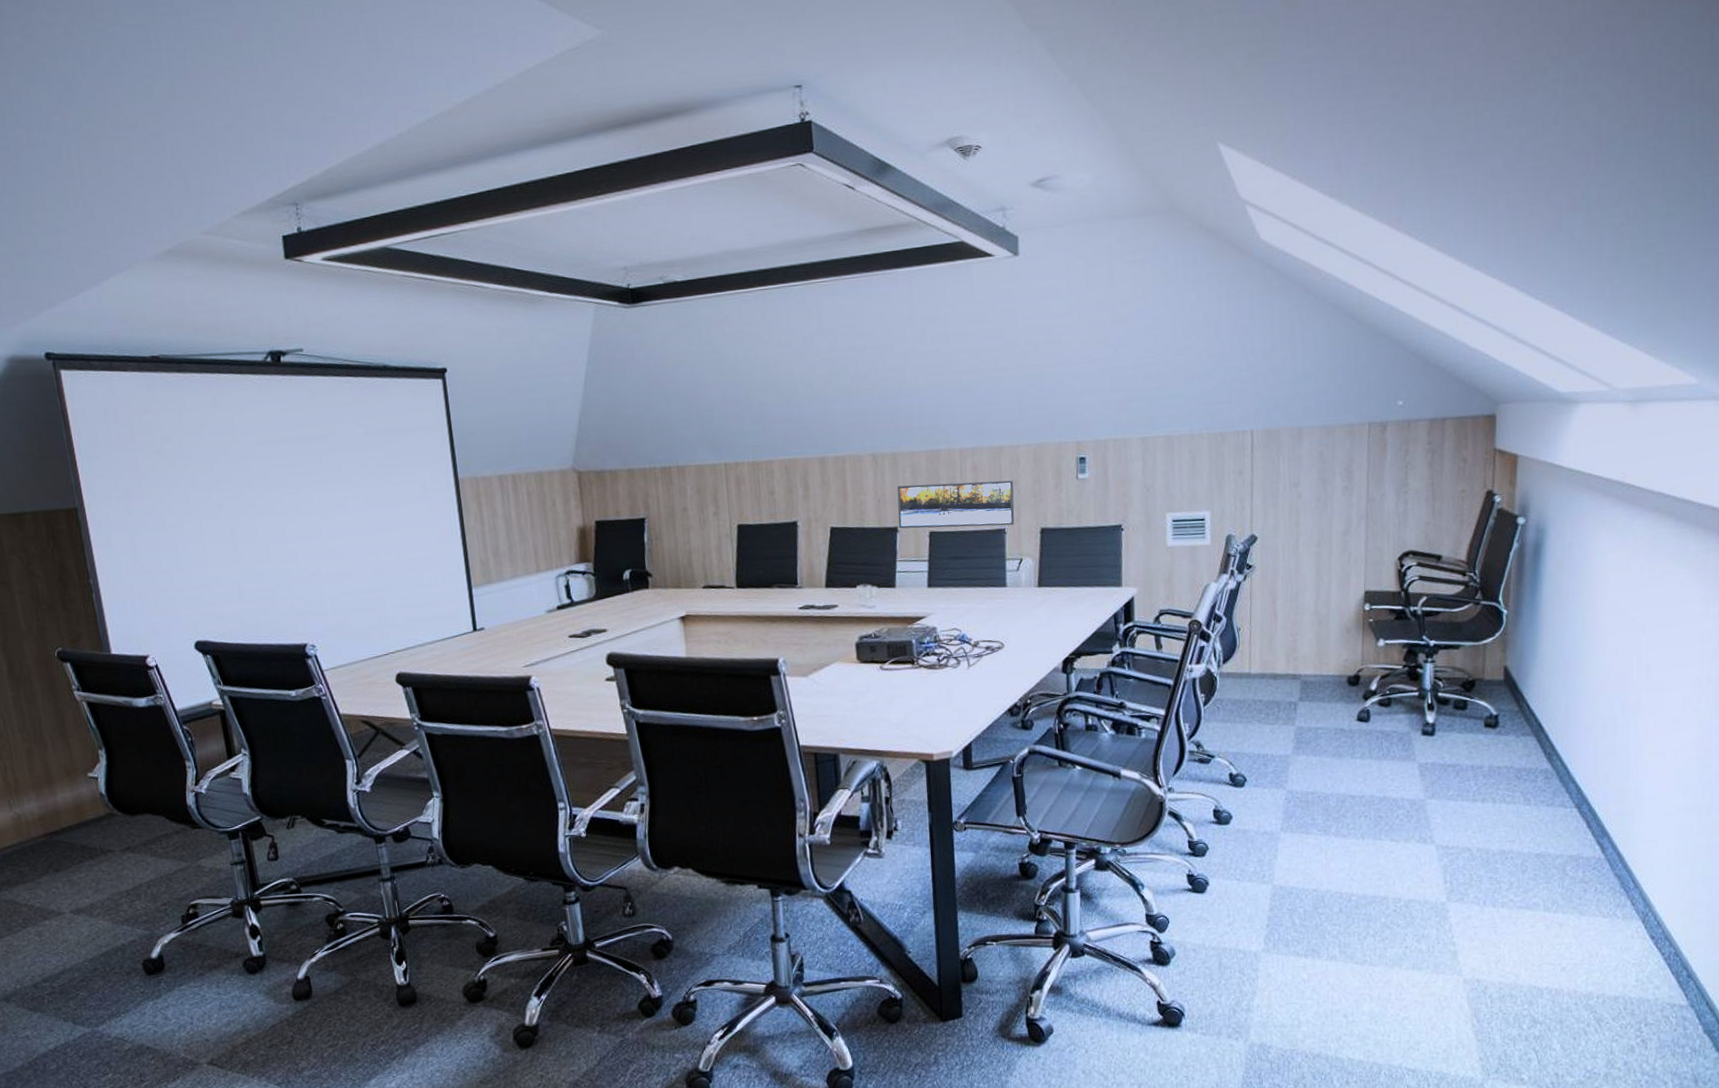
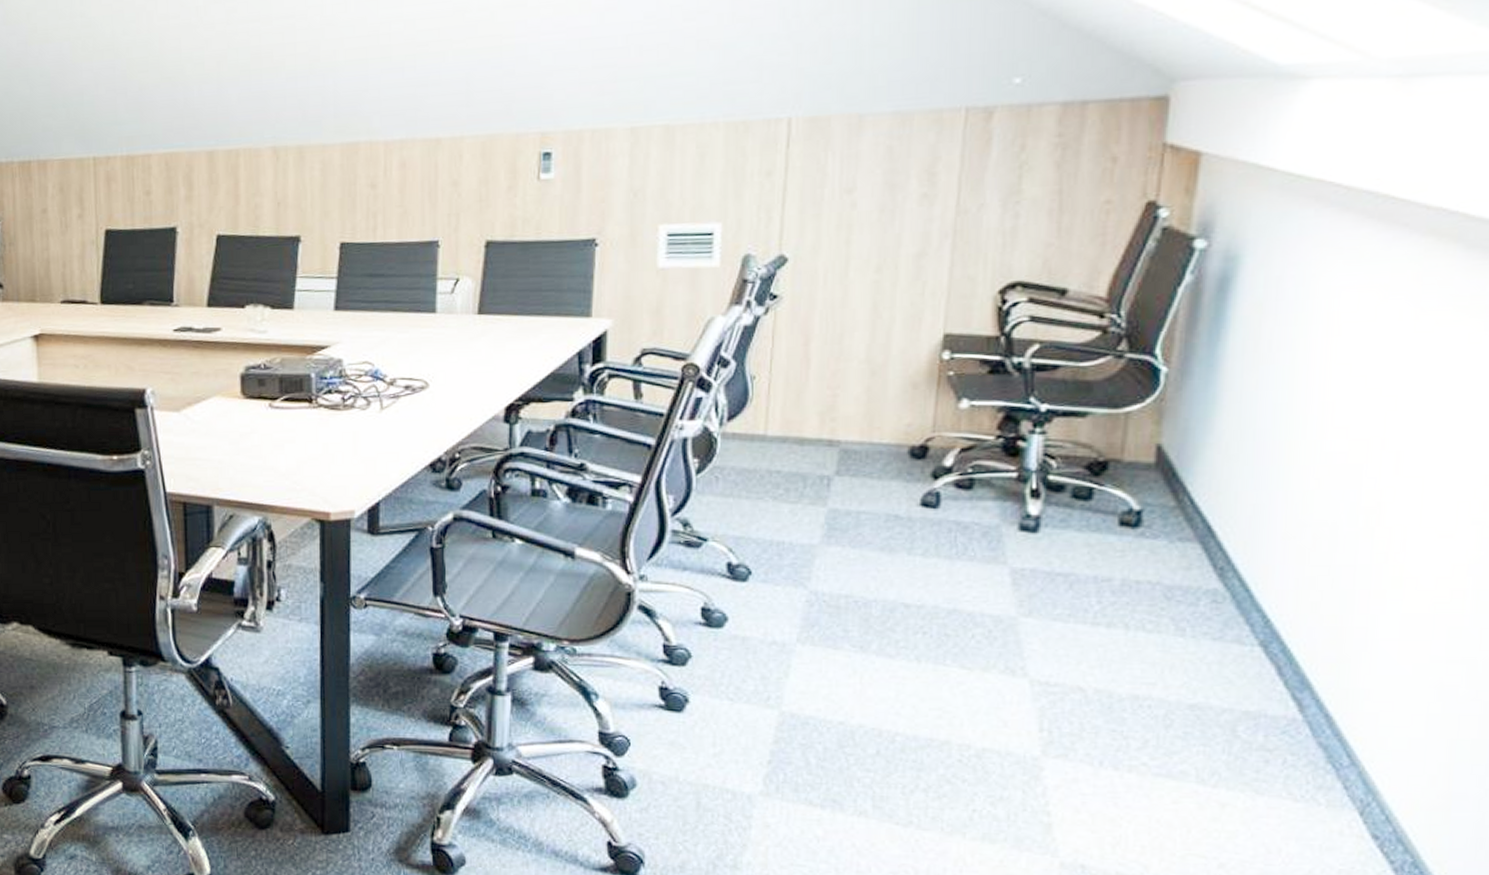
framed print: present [897,480,1015,529] -> none [301,180,453,238]

